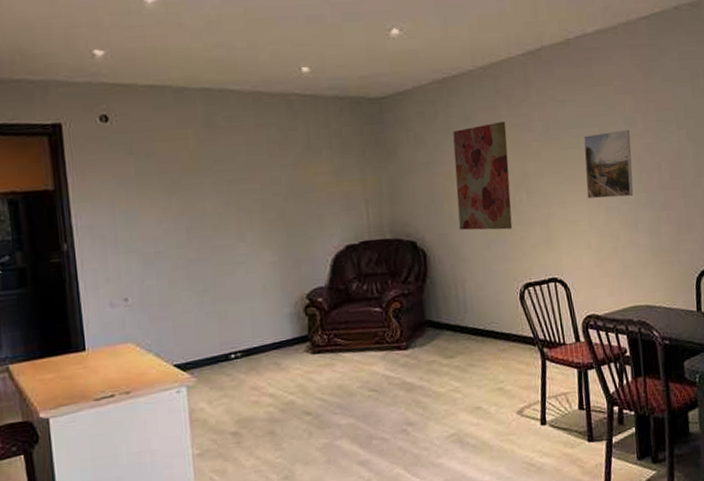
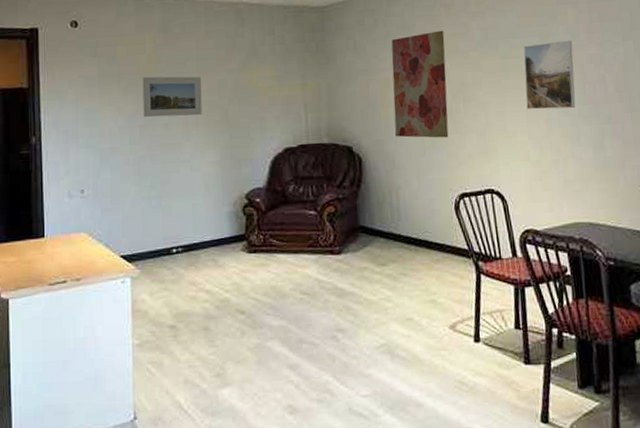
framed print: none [187,173,256,218] -> present [142,76,202,117]

